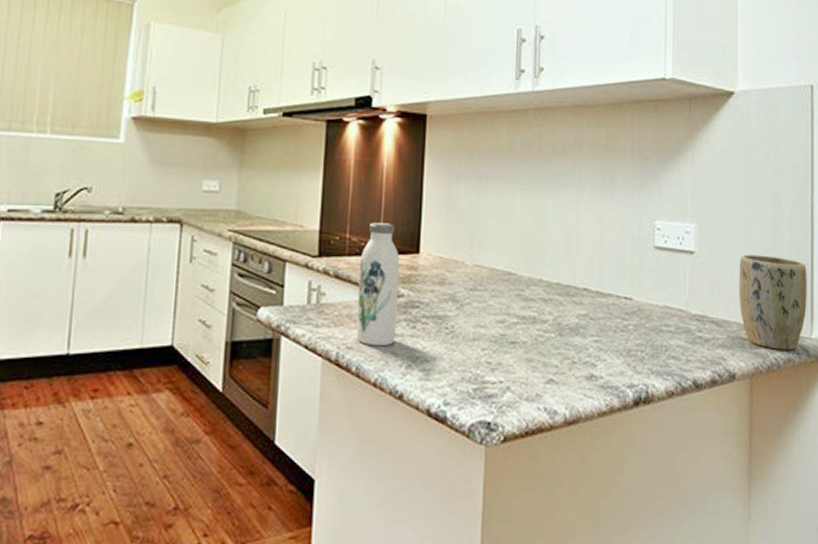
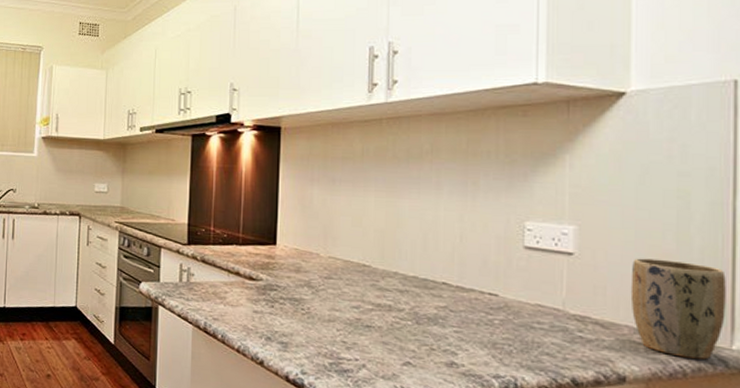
water bottle: present [356,223,400,347] -> none [221,218,258,320]

